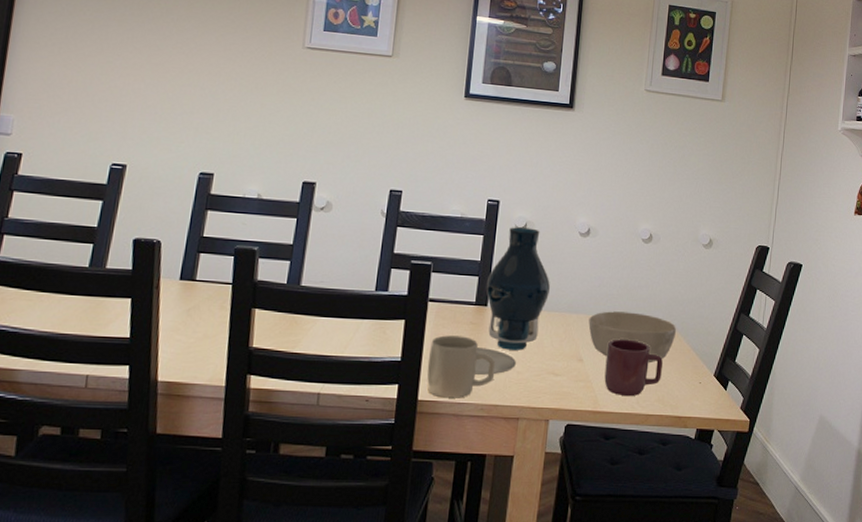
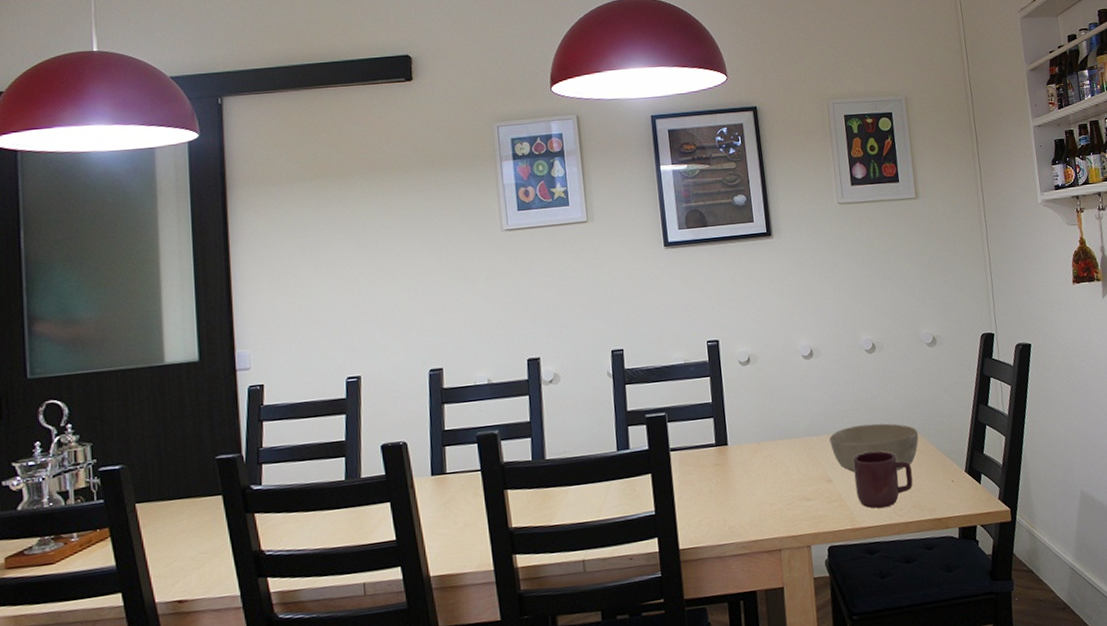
mug: present [426,335,496,398] -> none [680,478,749,543]
plate: present [475,347,516,375] -> none [725,486,767,514]
vase: present [486,227,550,351] -> none [722,360,786,485]

